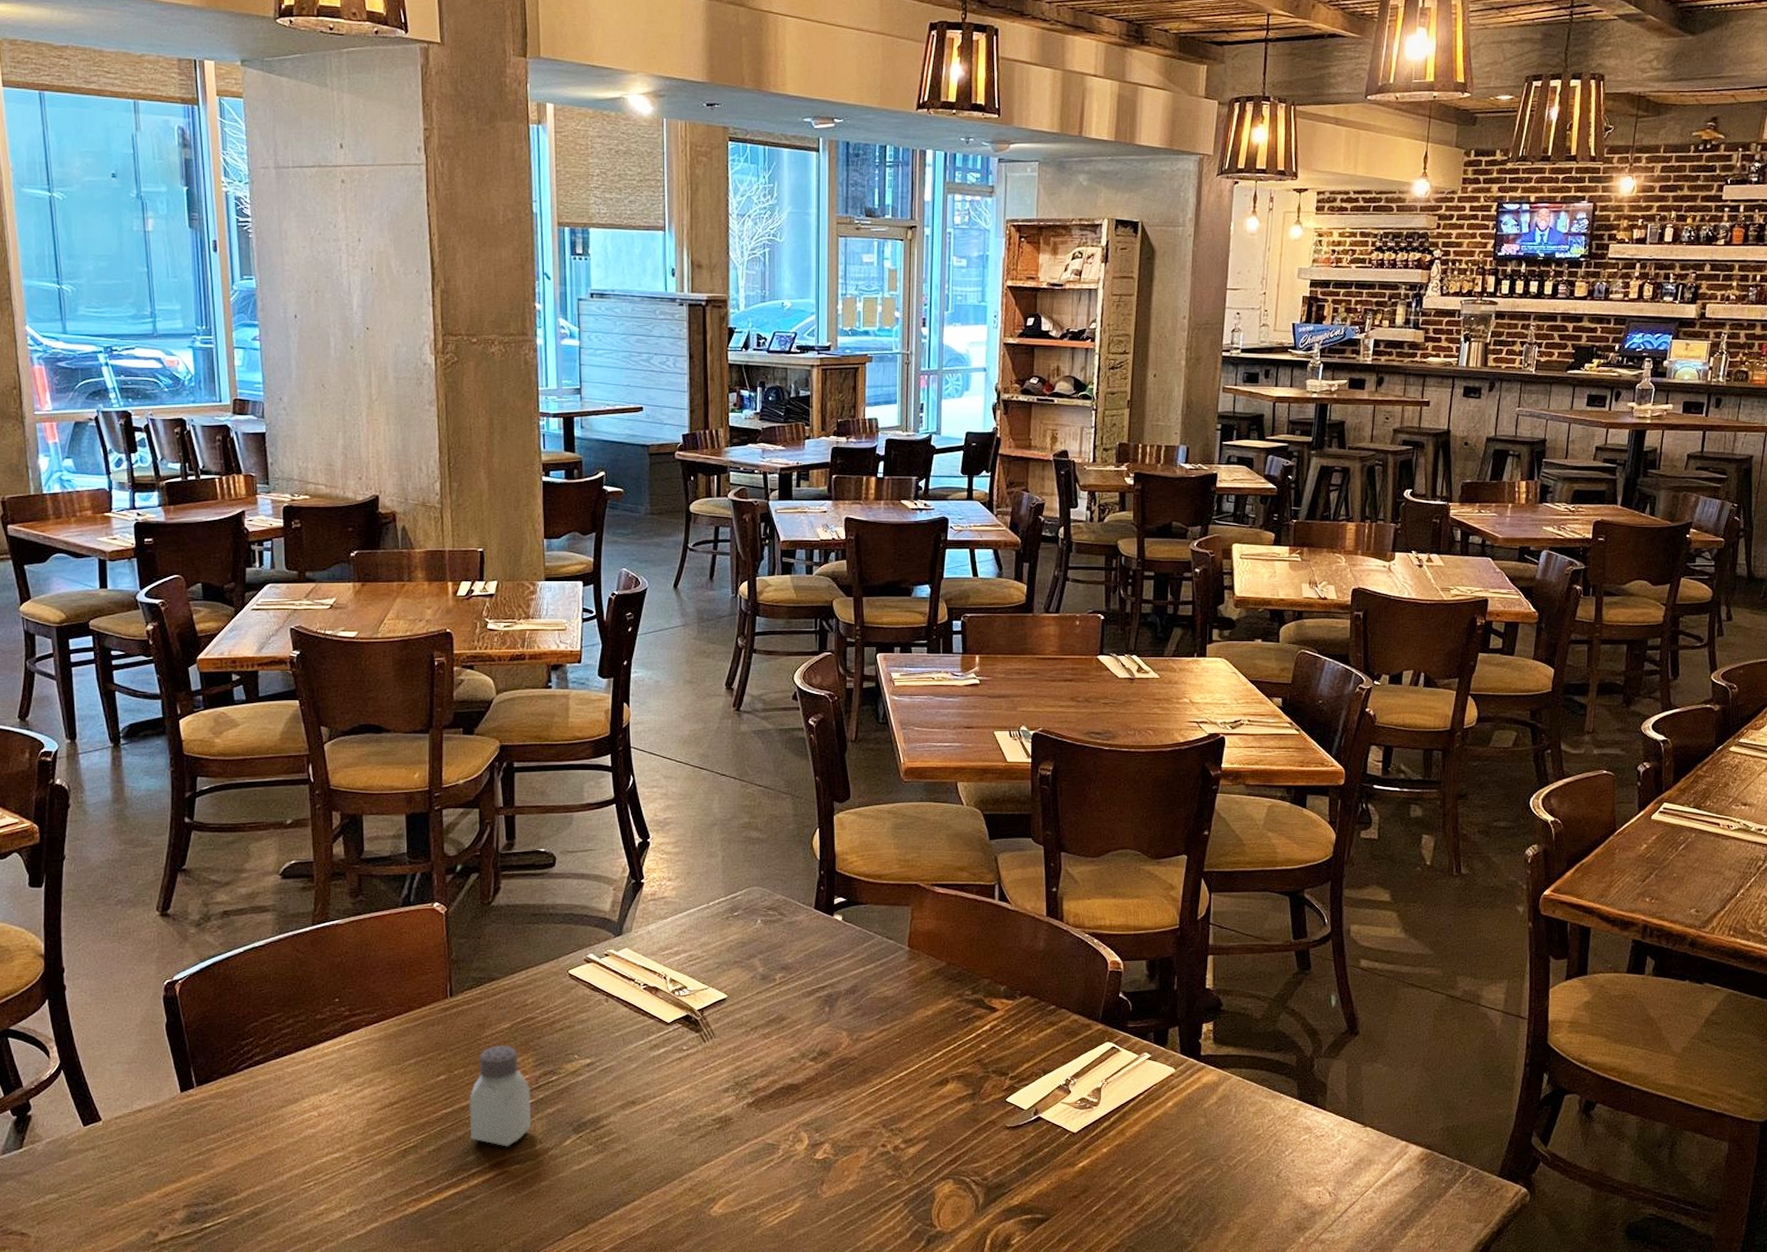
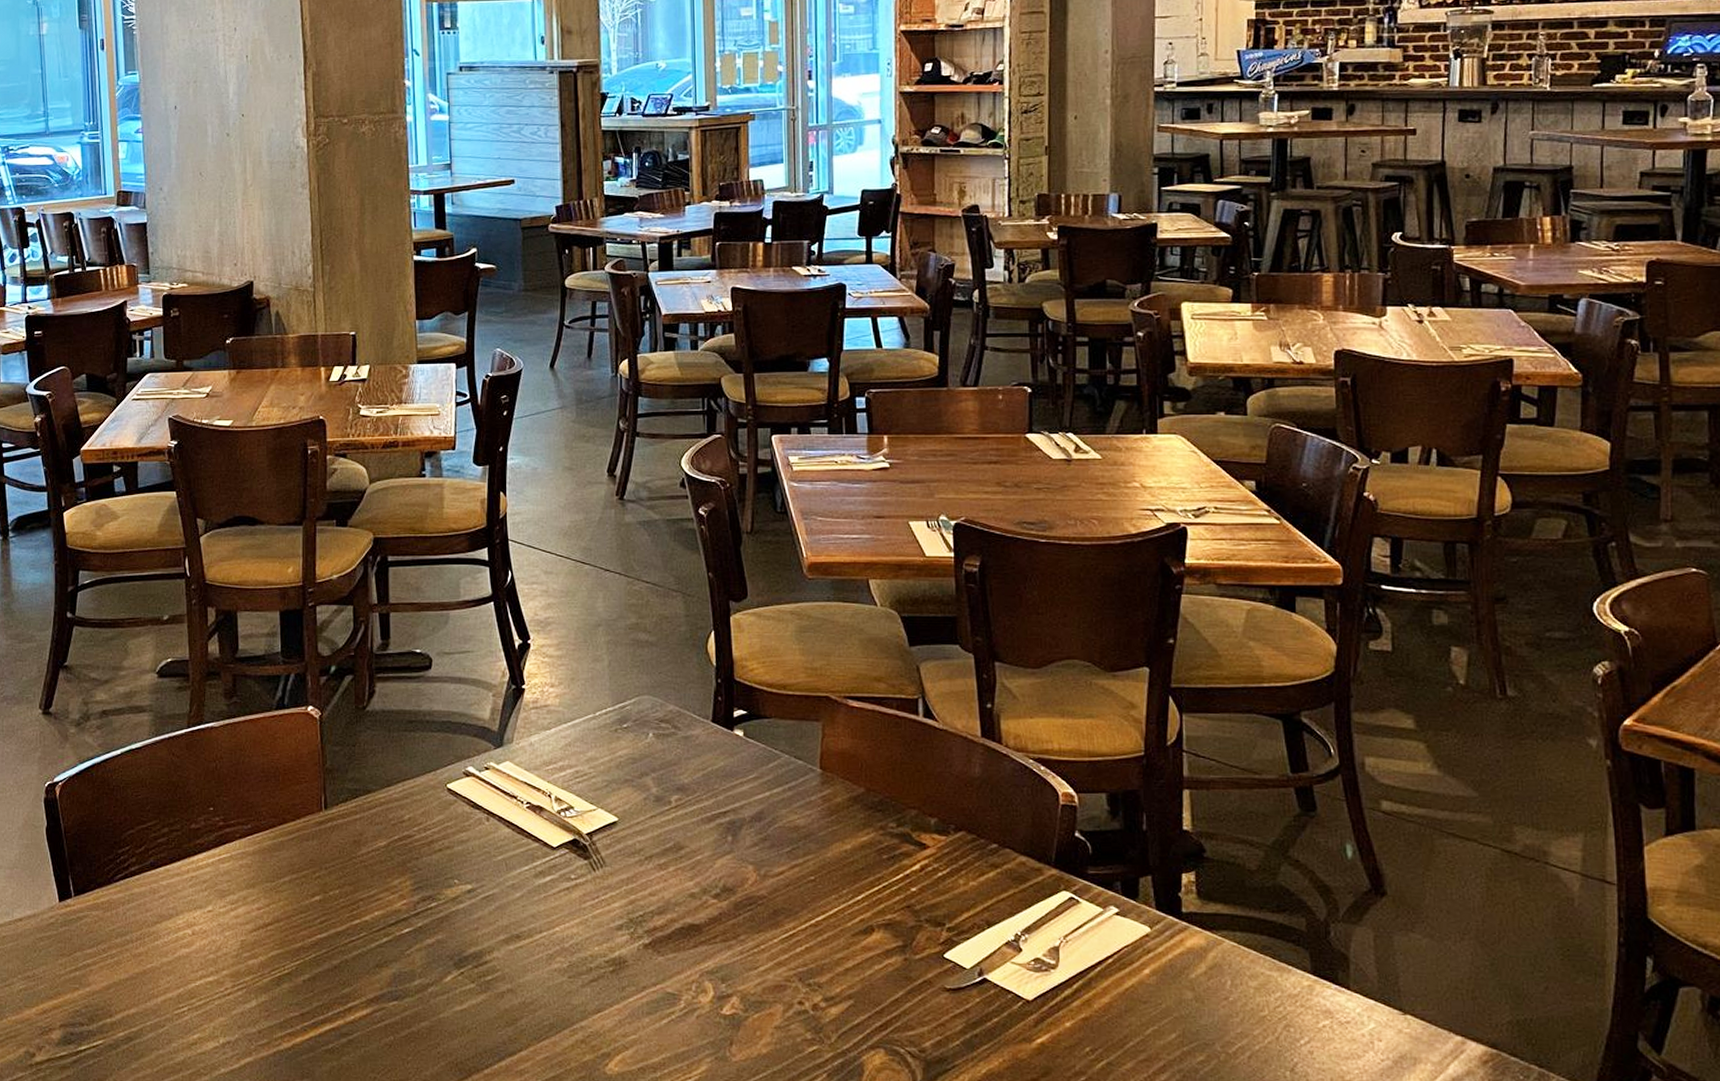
saltshaker: present [469,1046,532,1147] -> none [345,865,410,980]

